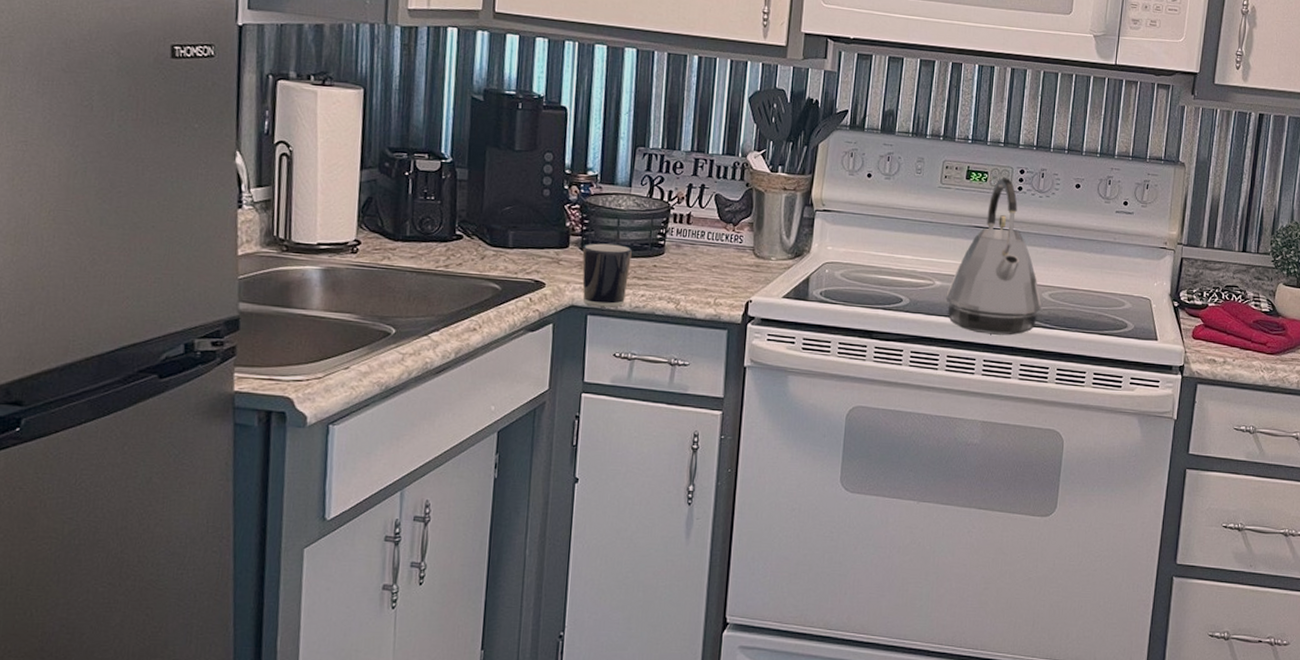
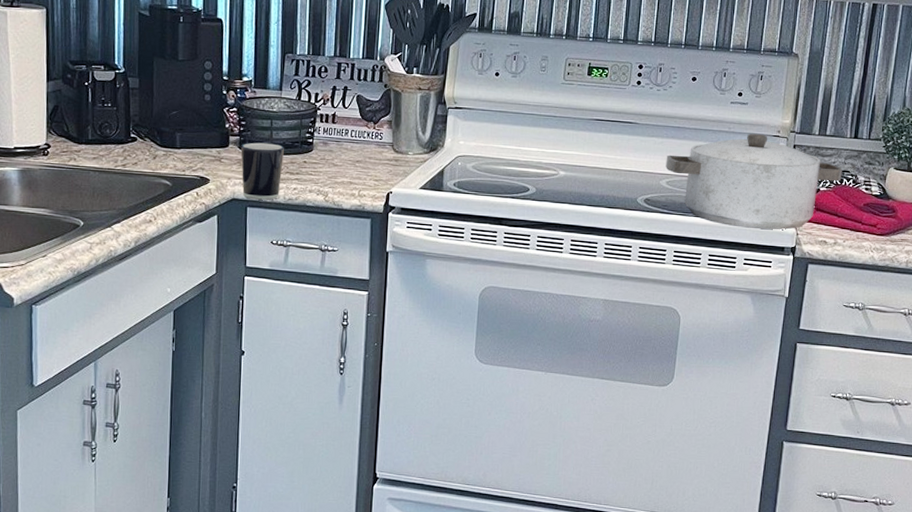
kettle: present [946,178,1042,336] -> none [569,73,660,221]
cooking pot: none [1048,244,1231,348] -> present [666,133,842,230]

